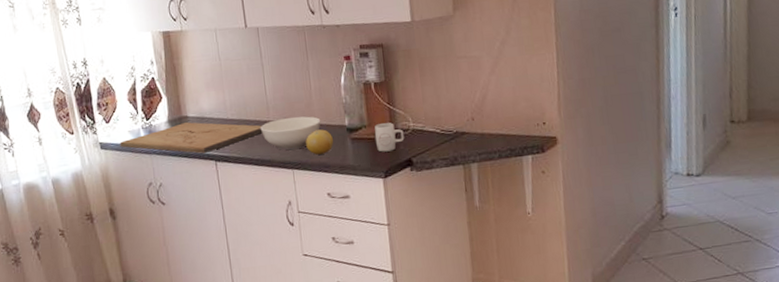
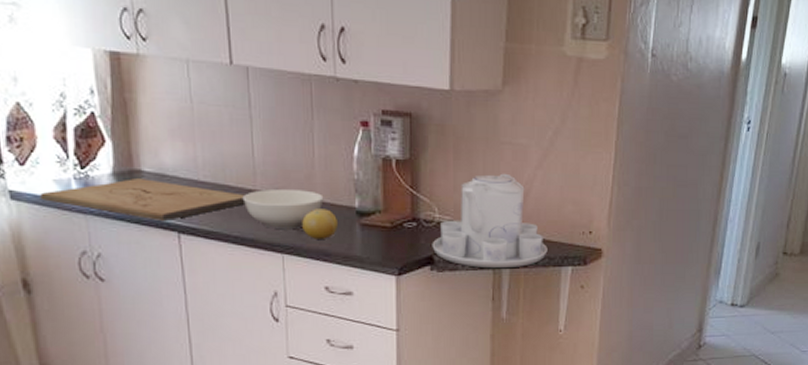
mug: present [374,123,405,152] -> none [390,211,427,245]
tea set: none [409,82,508,165] -> present [432,173,548,269]

